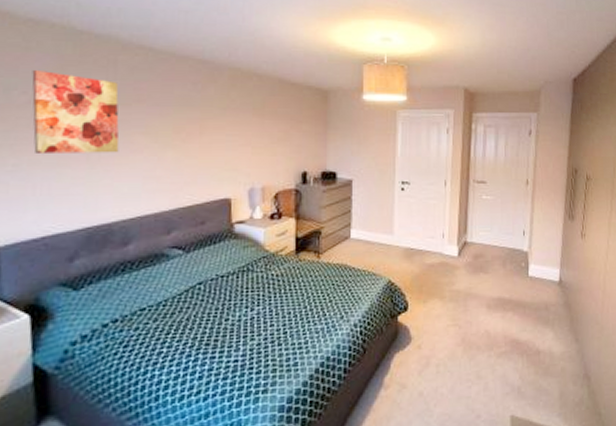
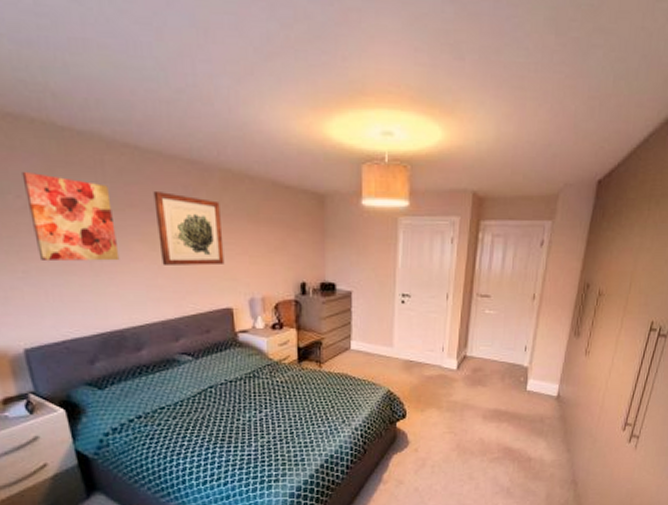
wall art: none [162,88,227,157] -> present [153,192,225,266]

